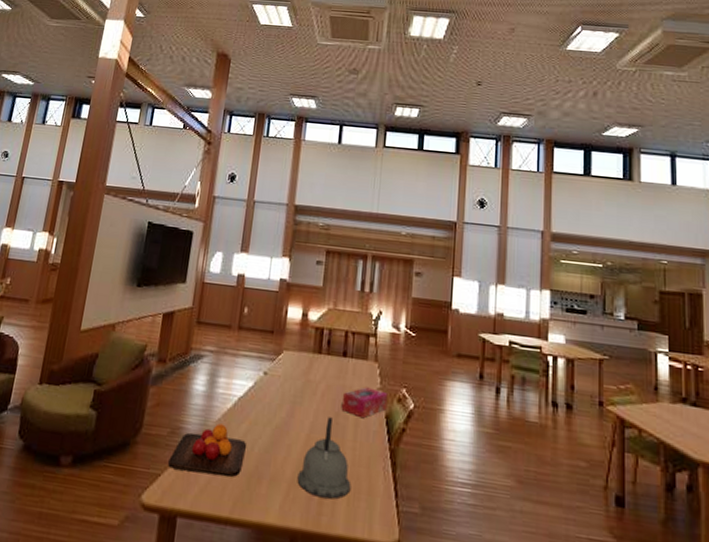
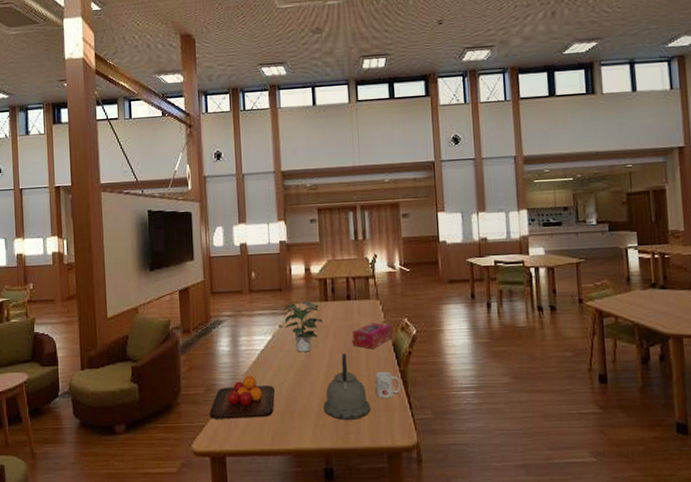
potted plant: none [270,349,312,409] -> present [283,301,323,352]
mug: none [359,445,389,480] -> present [374,371,401,398]

